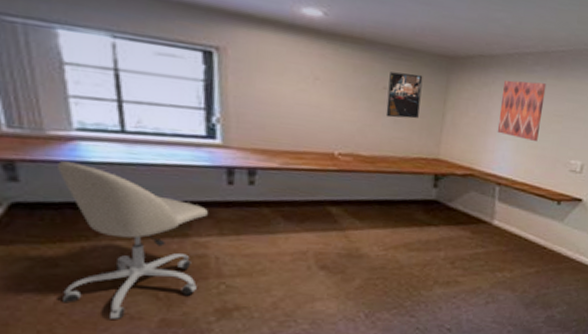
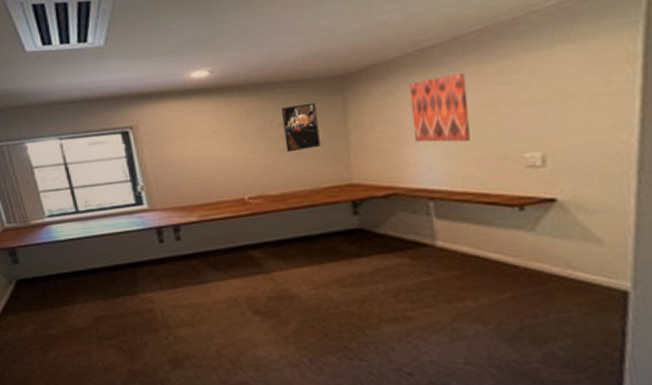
office chair: present [58,161,208,321] -> none [40,242,151,372]

